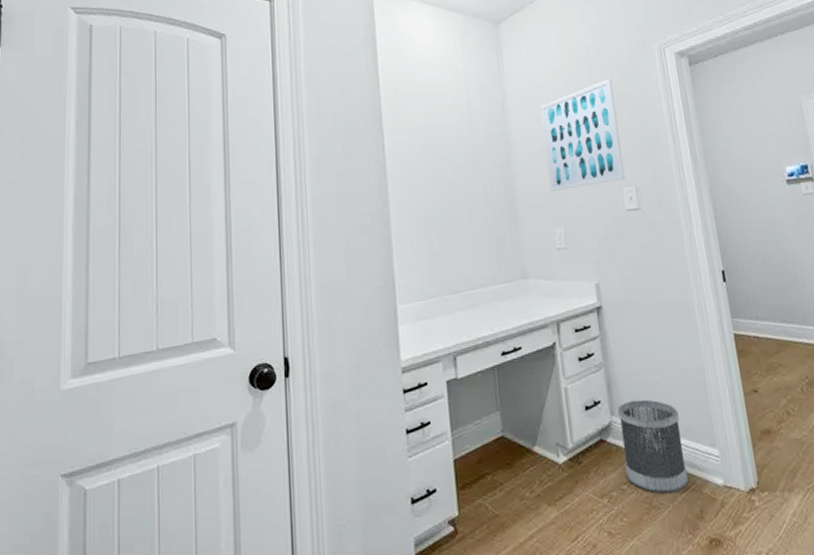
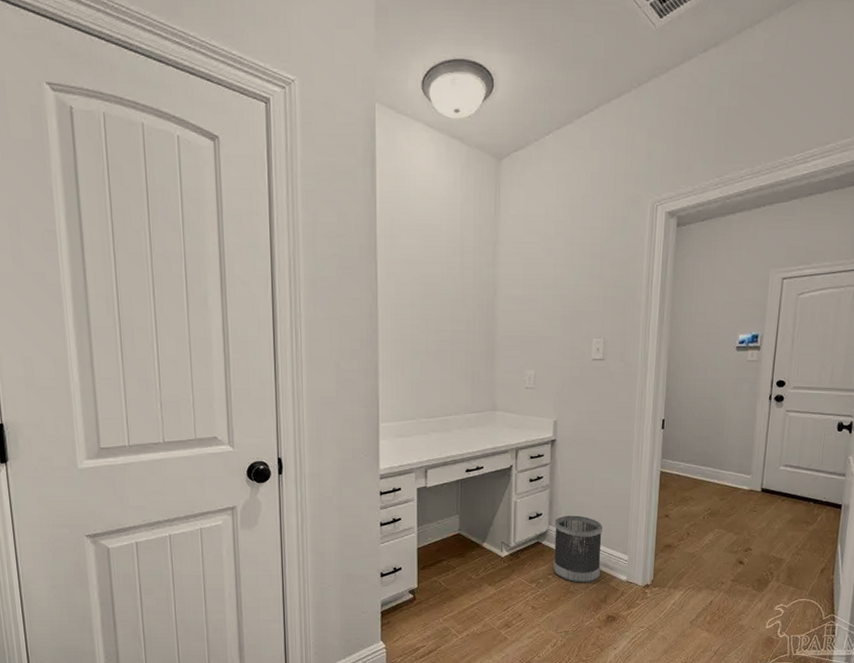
wall art: present [540,78,625,191] -> none [528,231,601,336]

